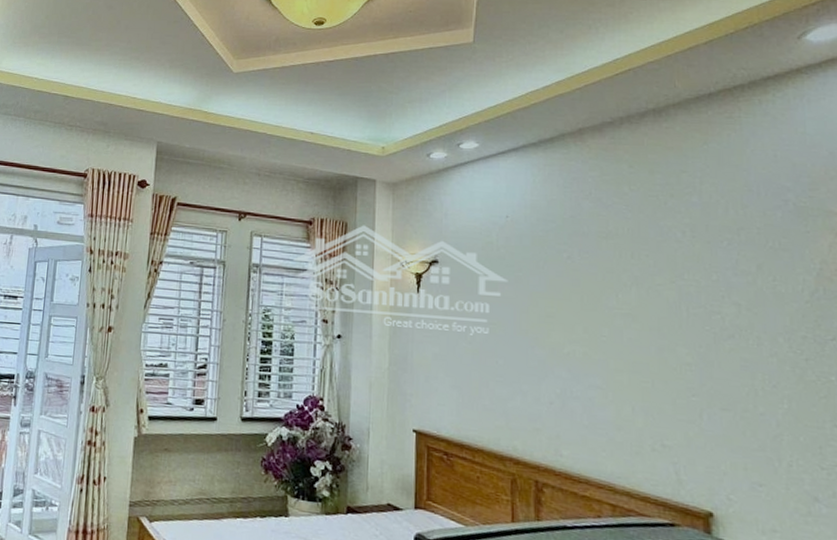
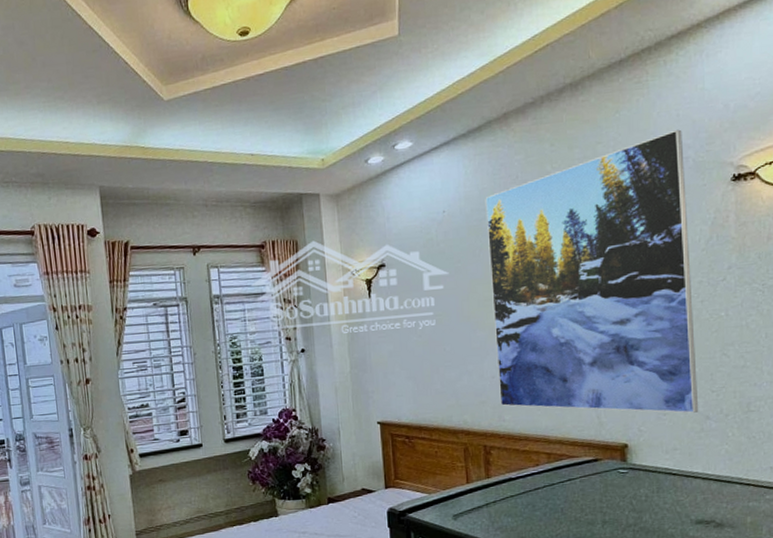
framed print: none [553,170,805,491] -> present [485,129,699,414]

